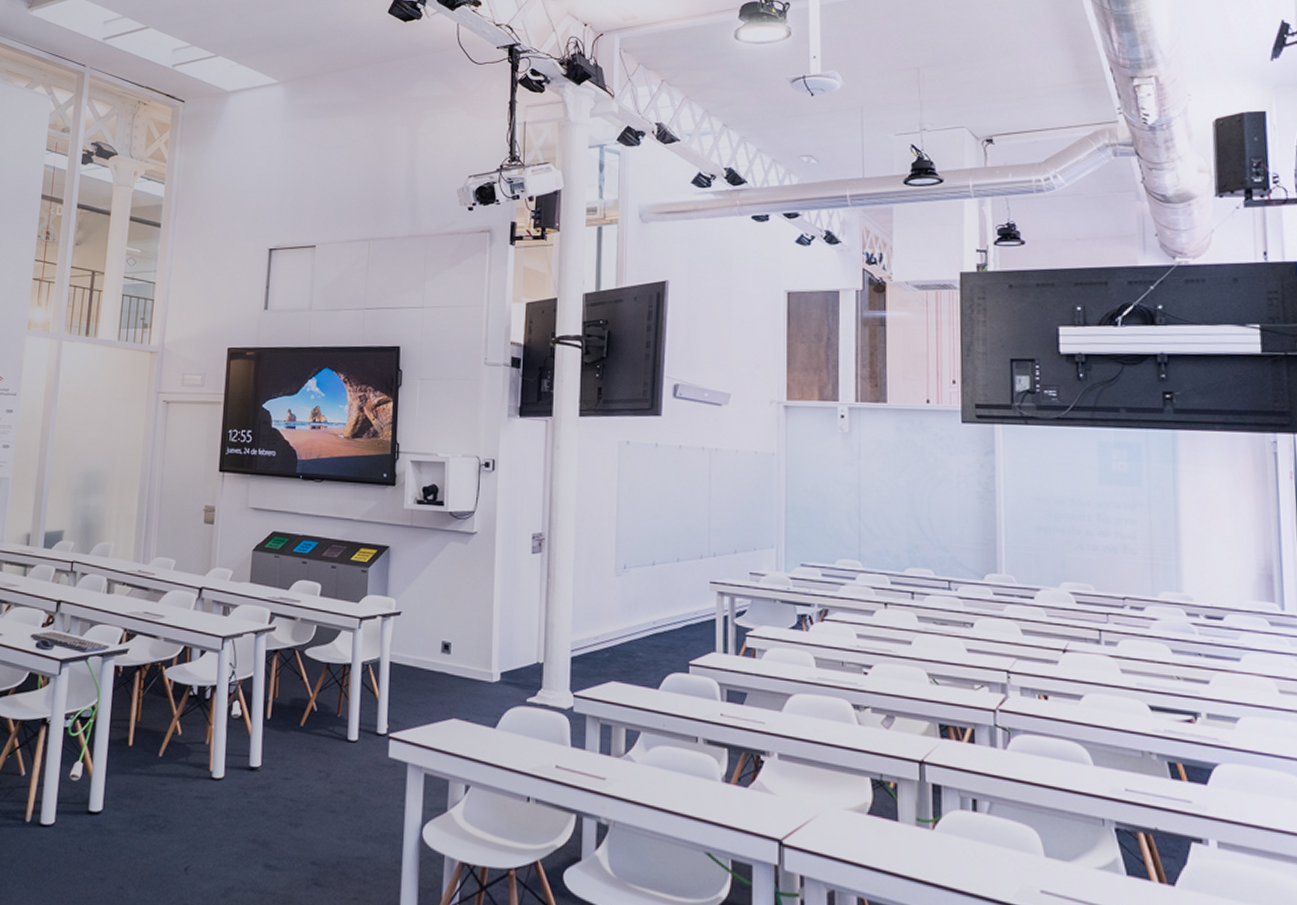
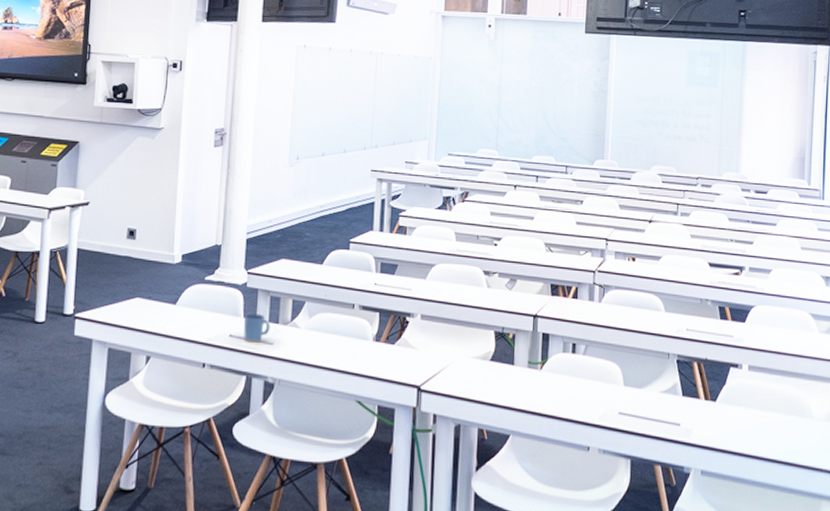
mug: none [571,742,602,777] -> present [243,313,270,343]

